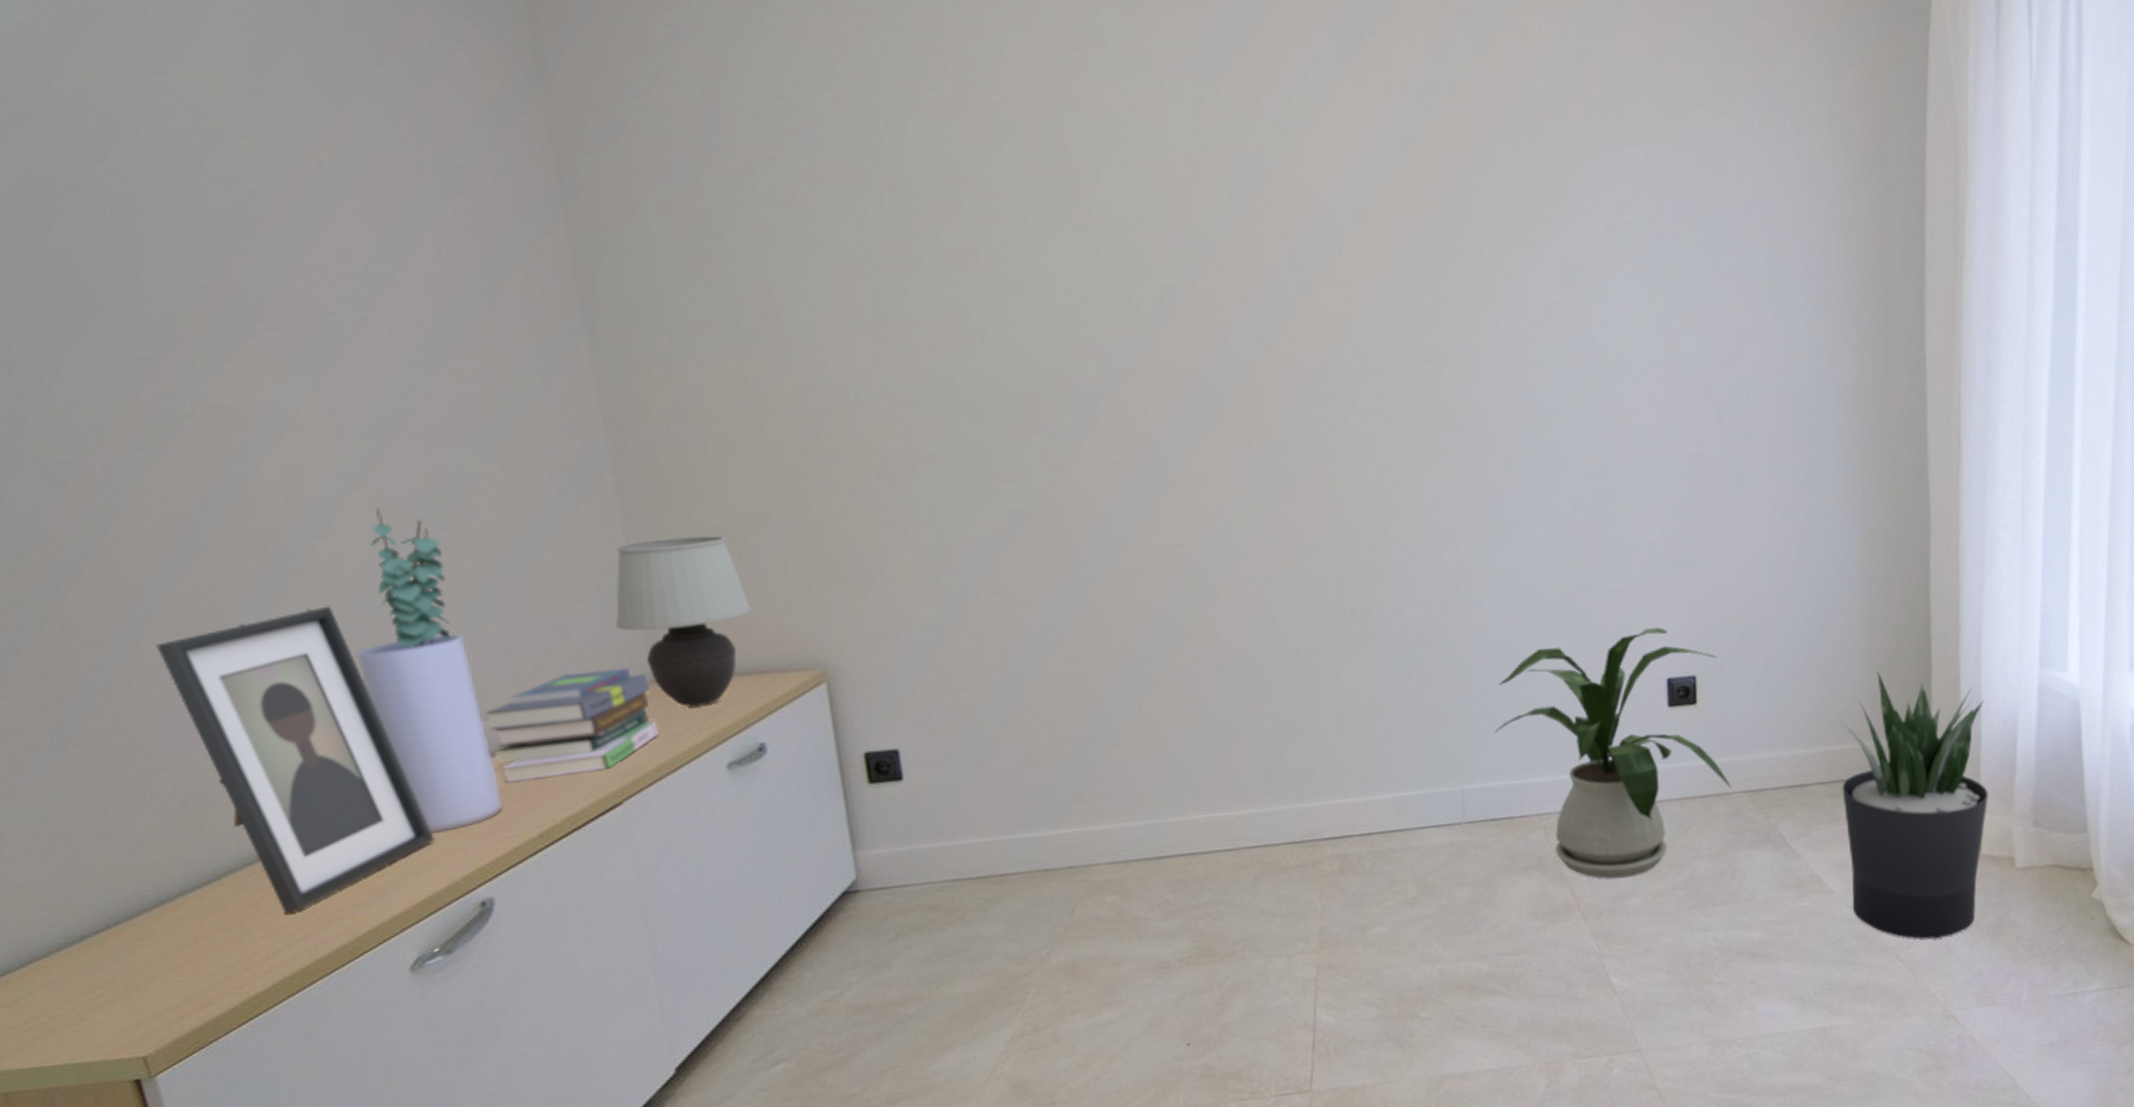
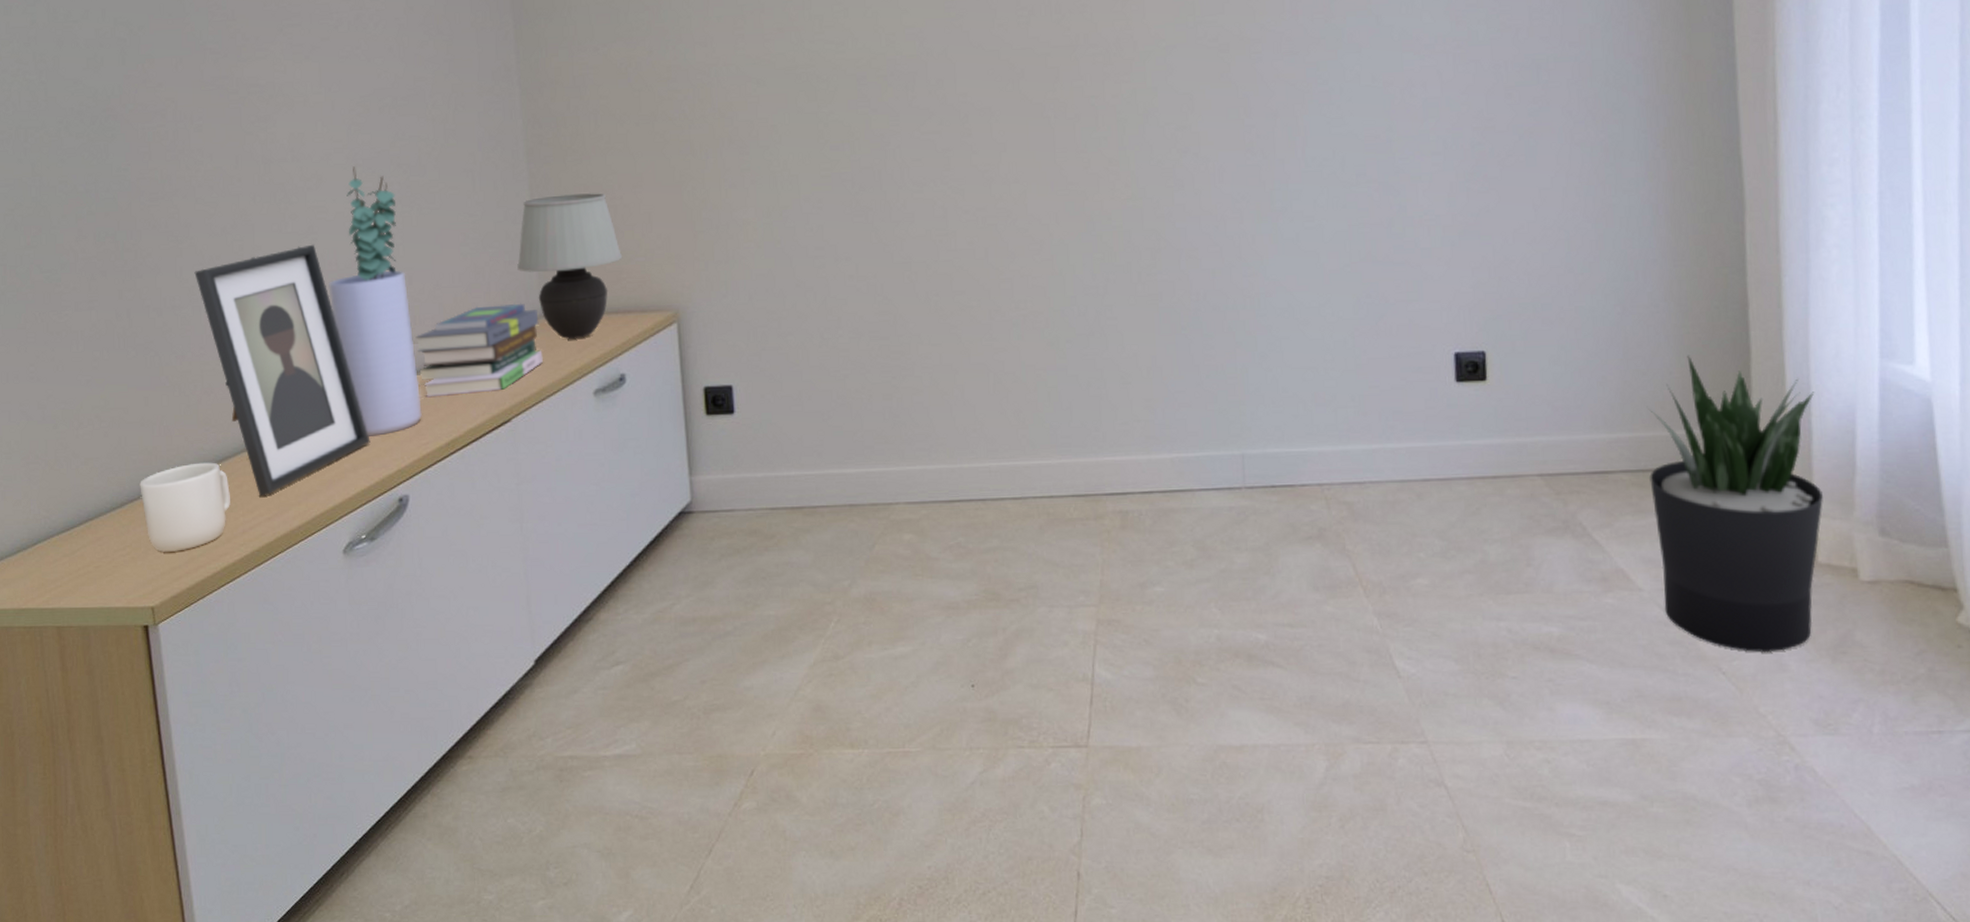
mug: none [105,877,244,991] -> present [140,462,230,552]
house plant: present [1494,627,1731,878] -> none [1275,300,1525,556]

